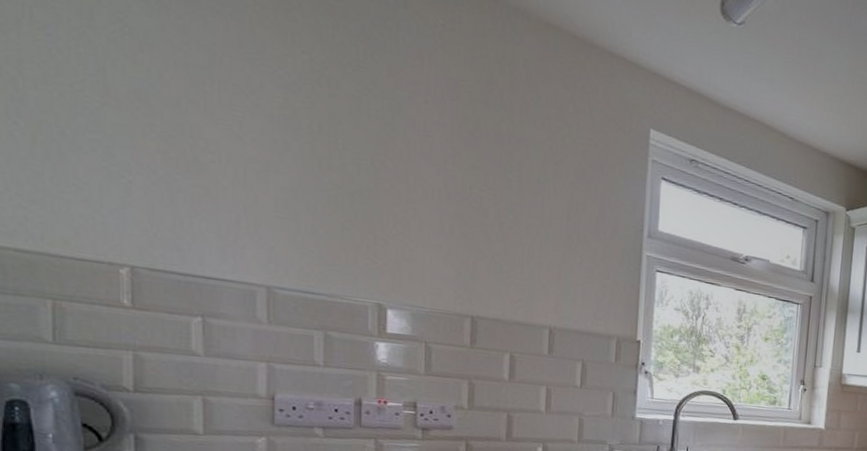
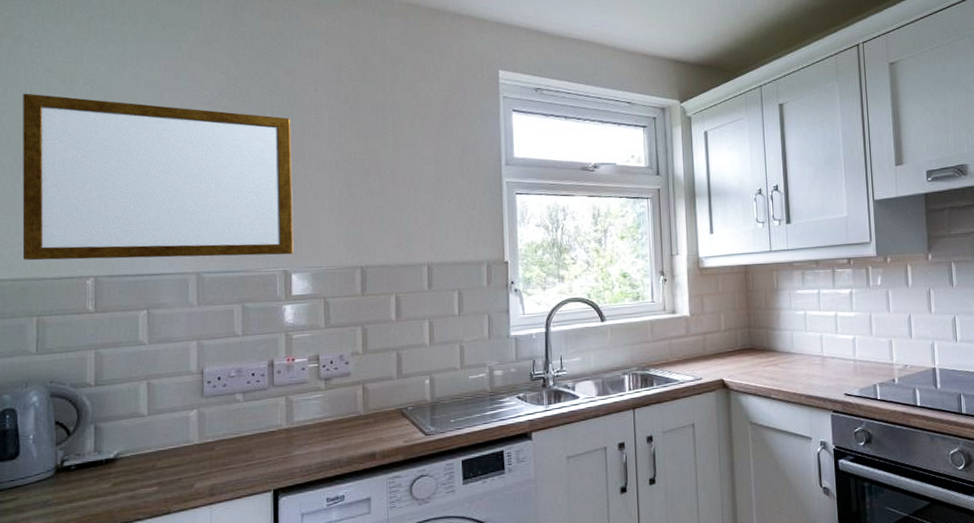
writing board: none [19,14,392,288] -> present [22,93,294,261]

